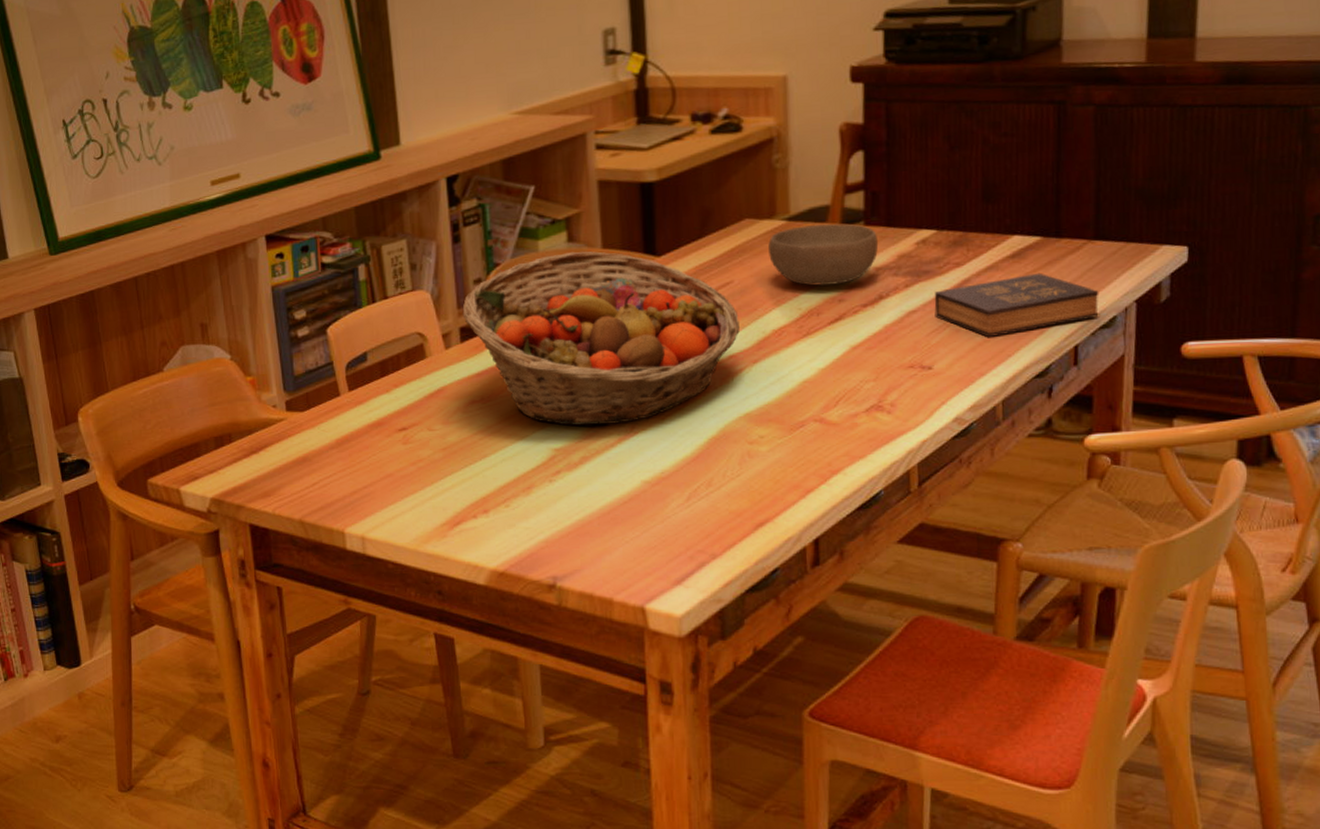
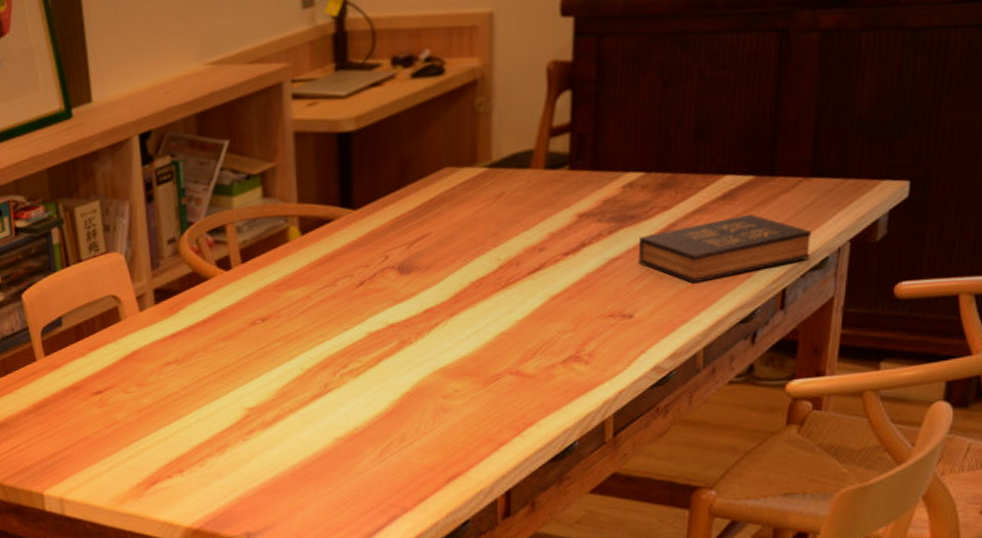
fruit basket: present [462,251,740,426] -> none [156,206,436,385]
bowl: present [768,223,879,286] -> none [469,168,583,235]

